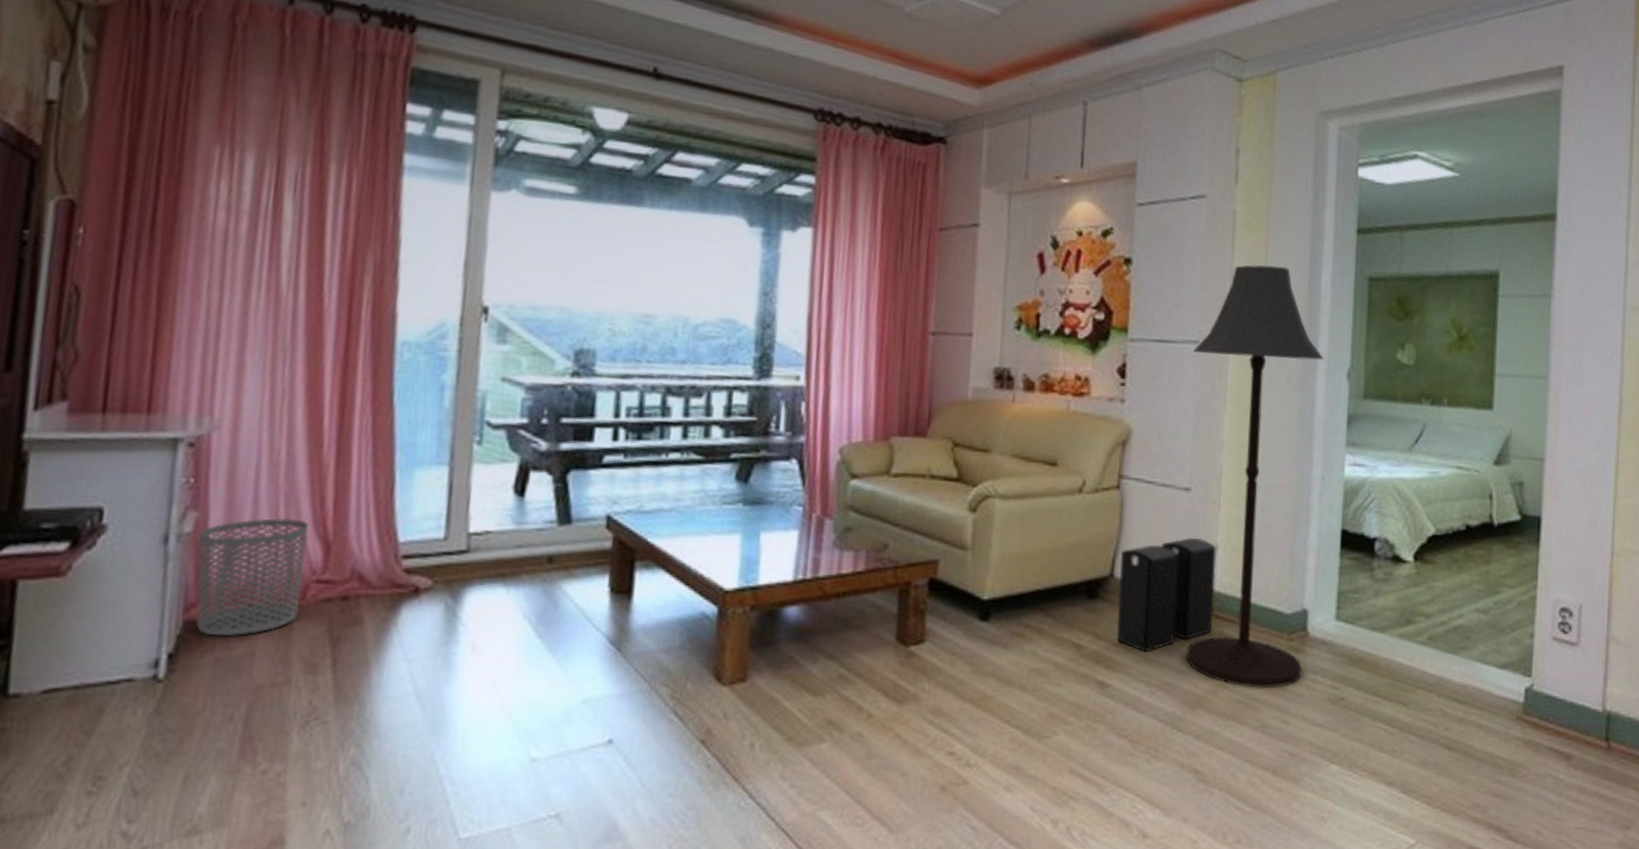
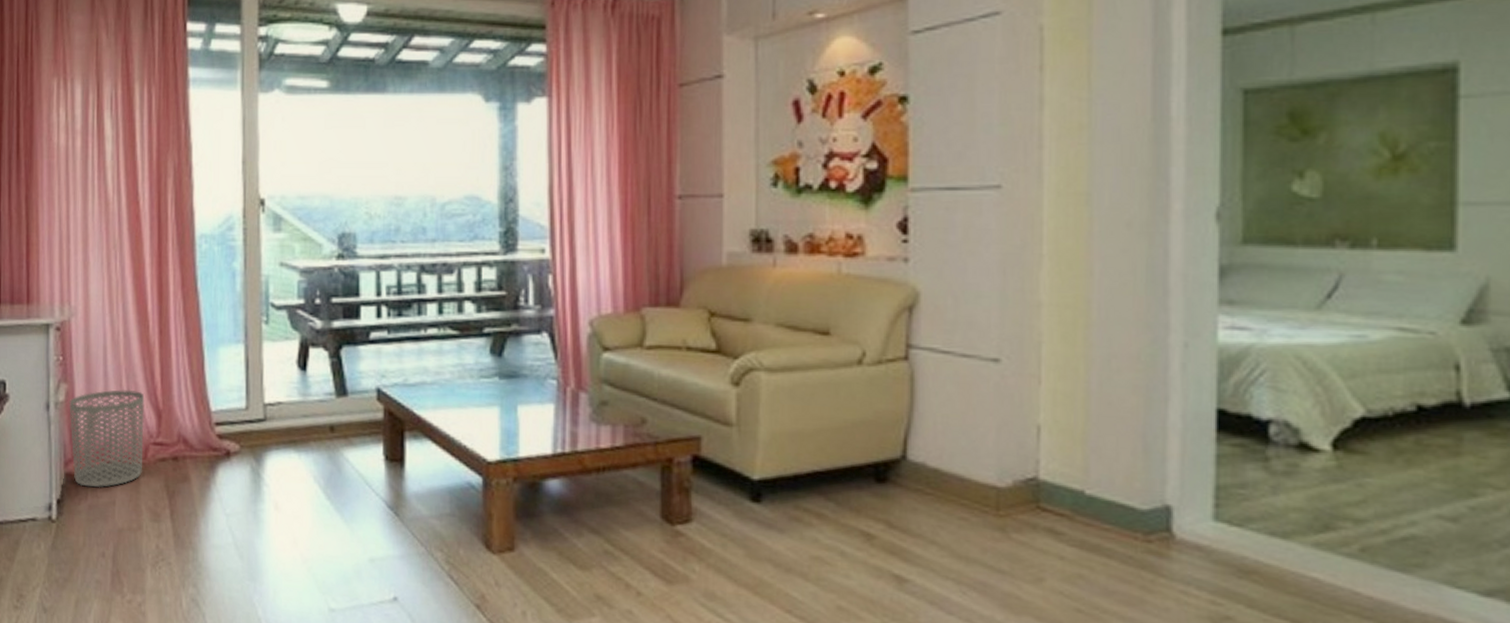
speaker: present [1116,537,1216,653] -> none [913,415,1039,547]
floor lamp: present [1186,265,1323,687] -> none [995,87,1178,598]

